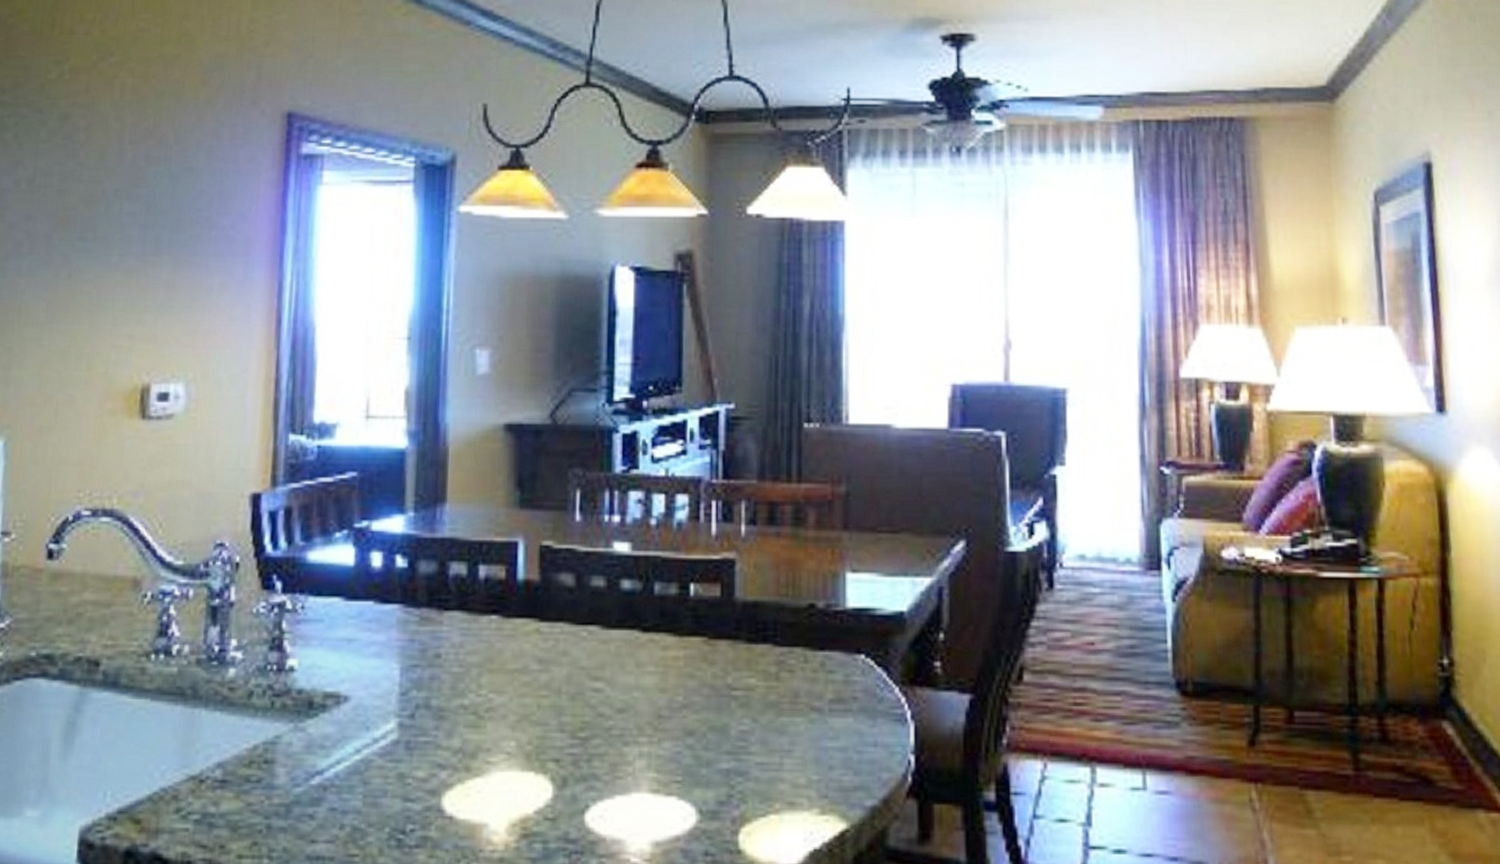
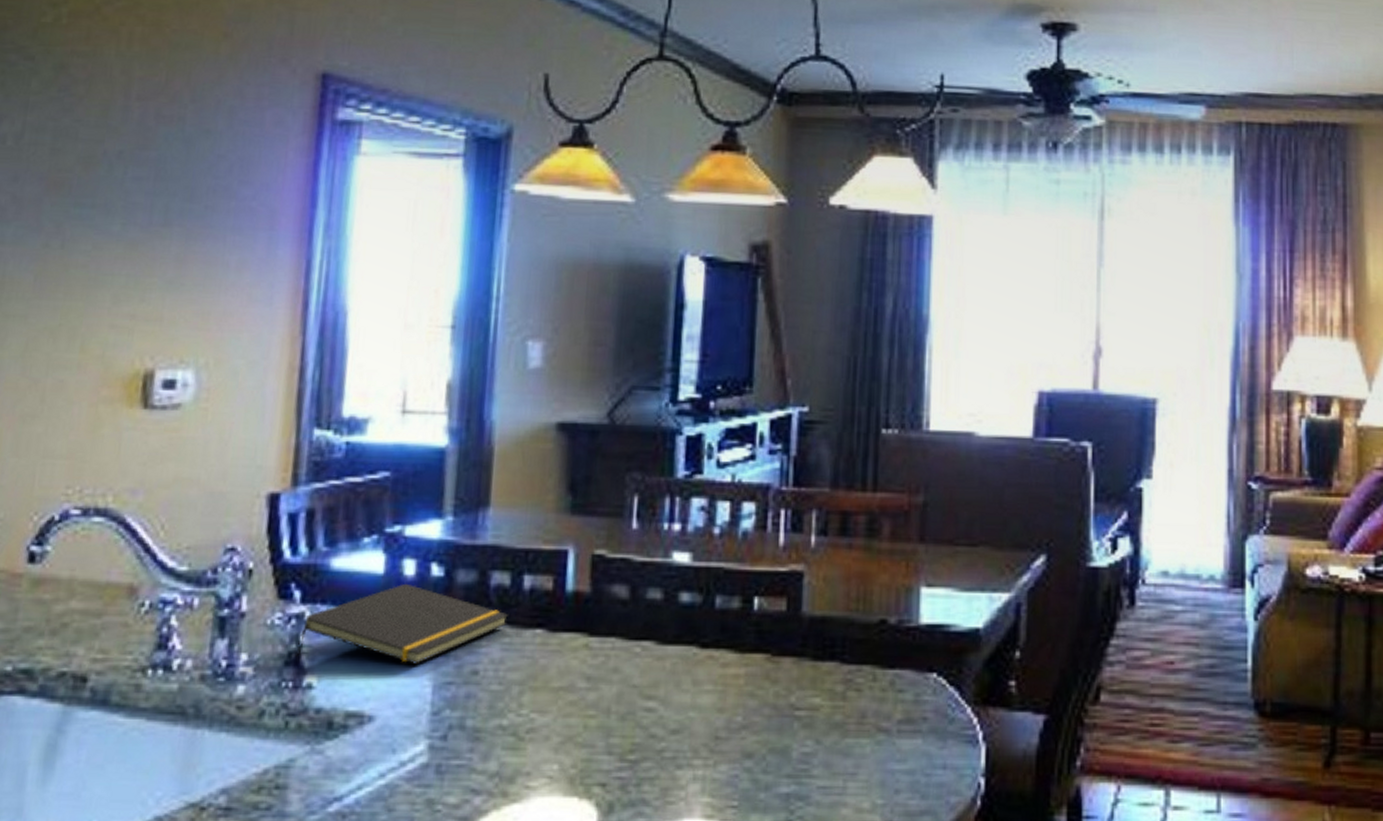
notepad: none [279,574,467,649] -> present [296,583,509,665]

